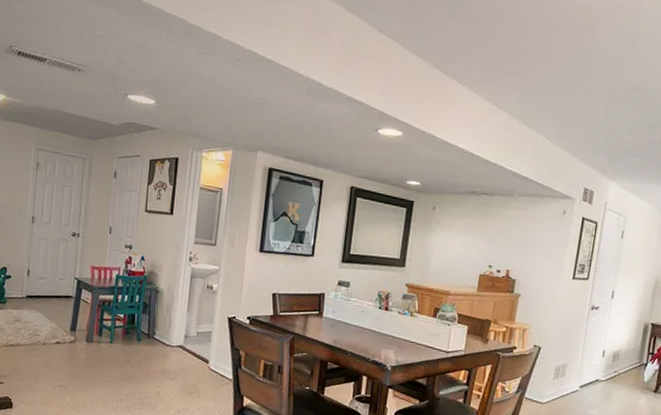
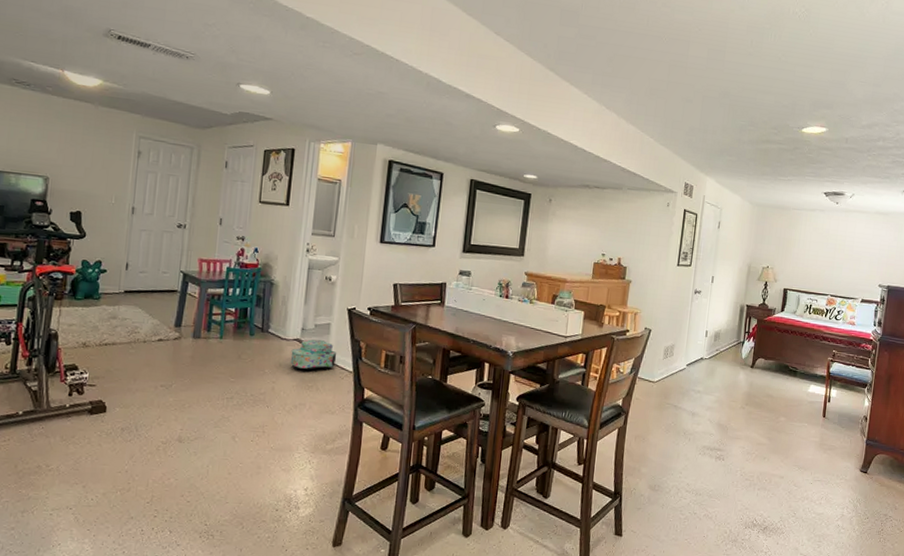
backpack: none [174,346,218,377] -> present [290,339,337,370]

